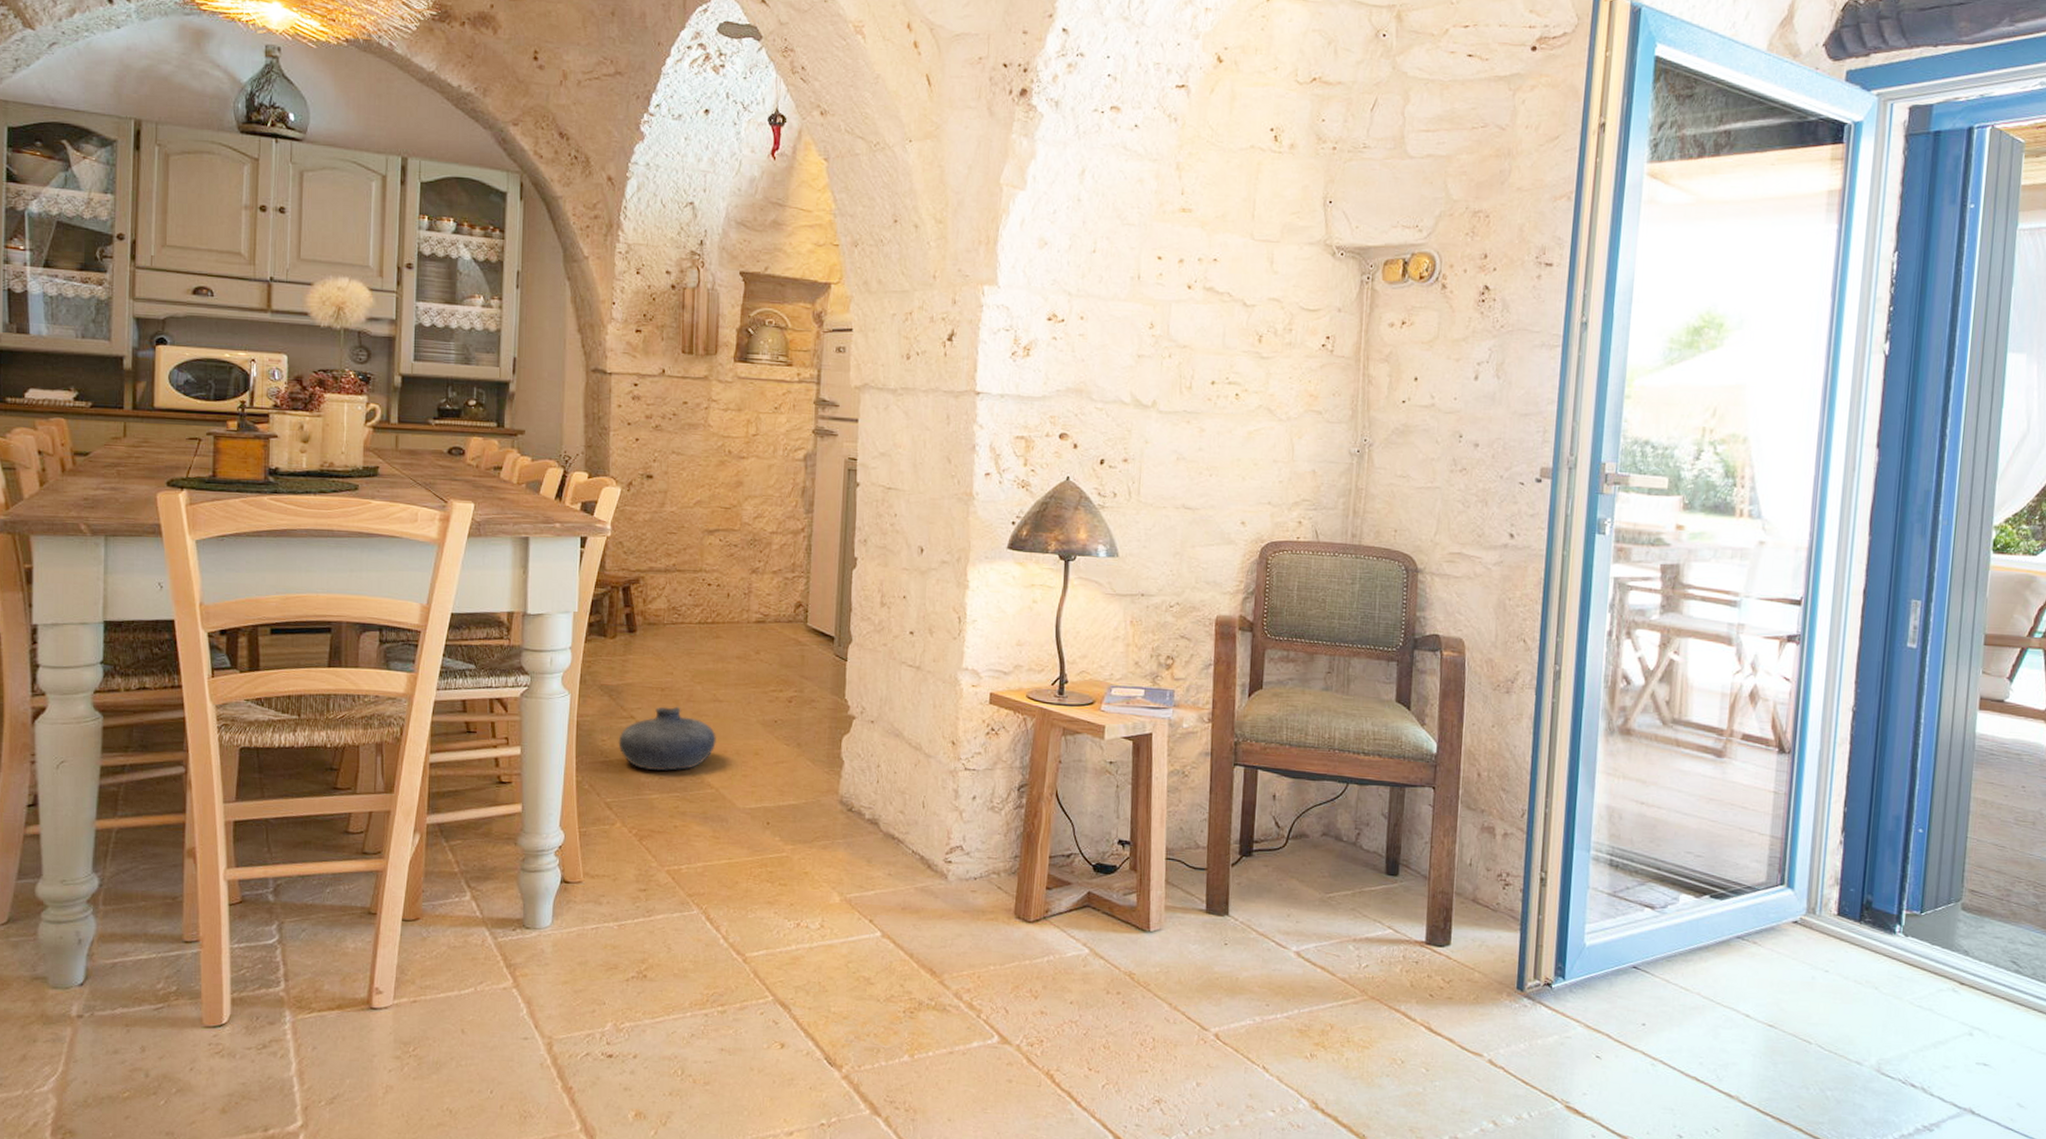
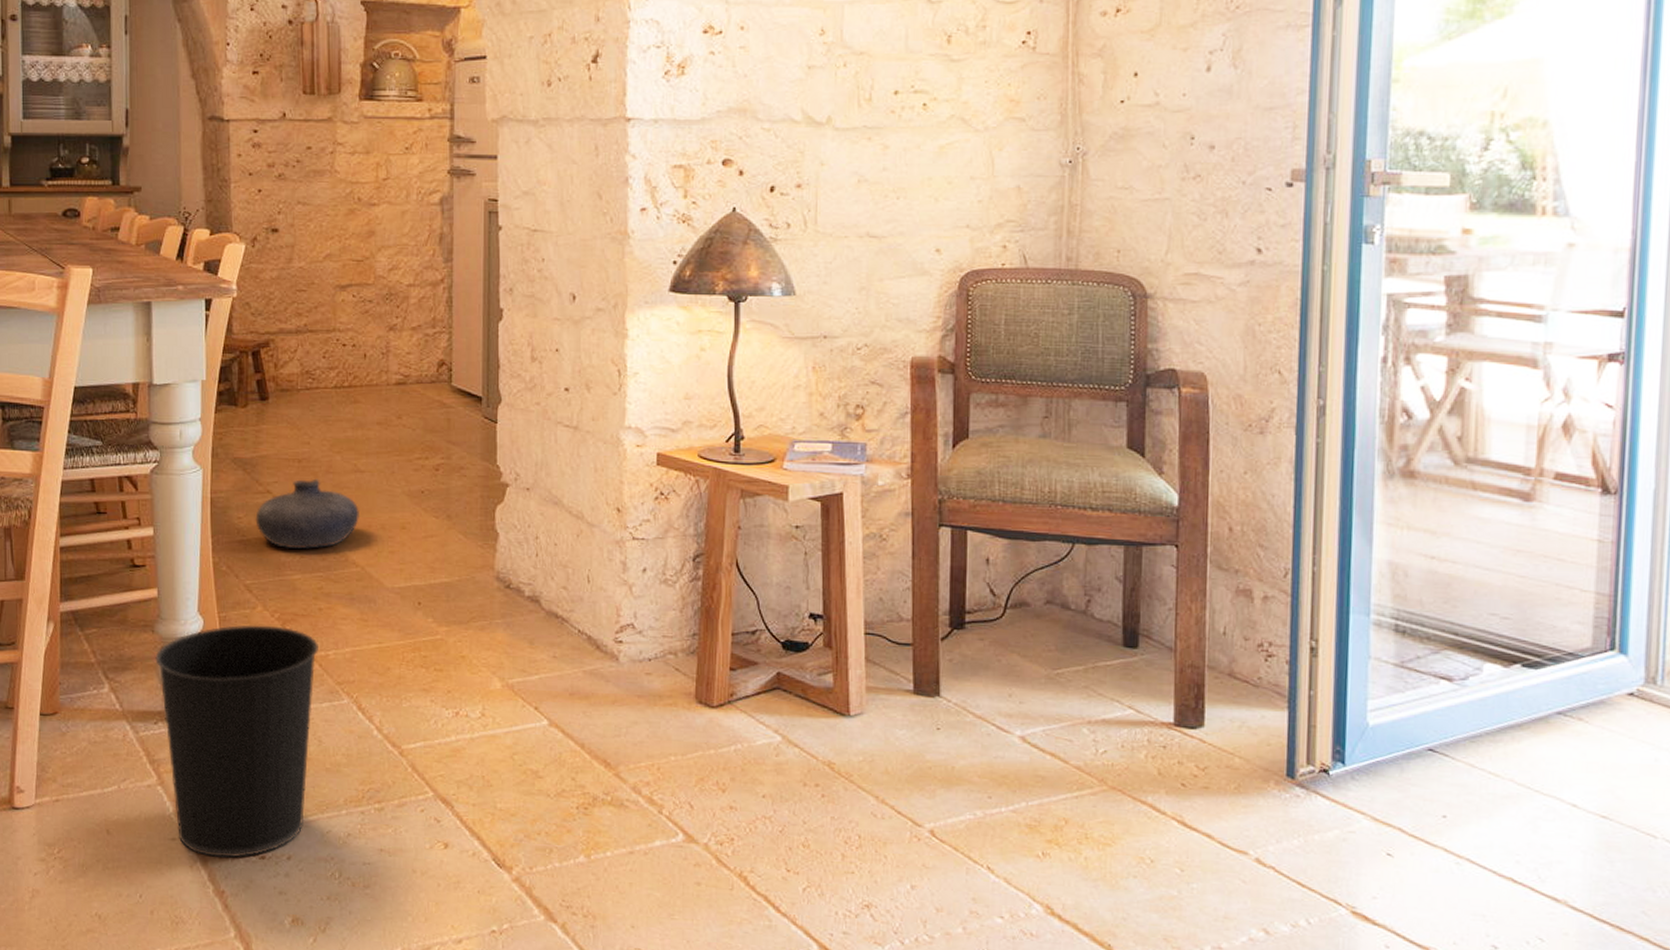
wastebasket: none [517,839,672,1057] -> present [155,625,318,858]

